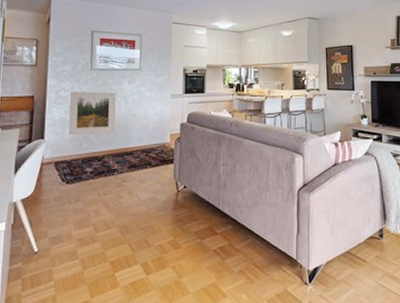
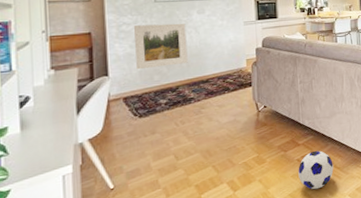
soccer ball: none [214,242,252,288] -> present [298,150,334,190]

